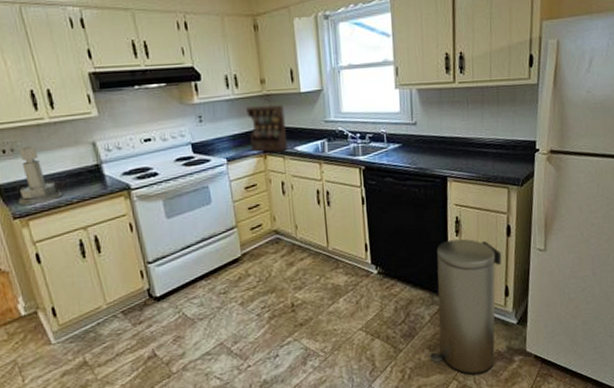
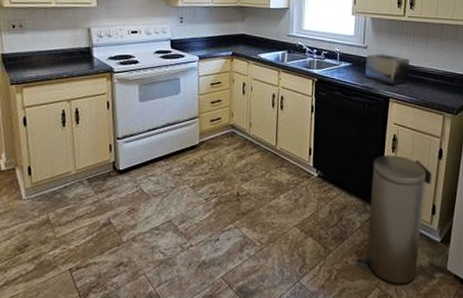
paper towel holder: present [18,146,63,206] -> none [17,24,56,75]
spice rack: present [245,105,288,152] -> none [220,15,255,57]
toaster: none [416,128,466,164] -> present [364,54,410,86]

